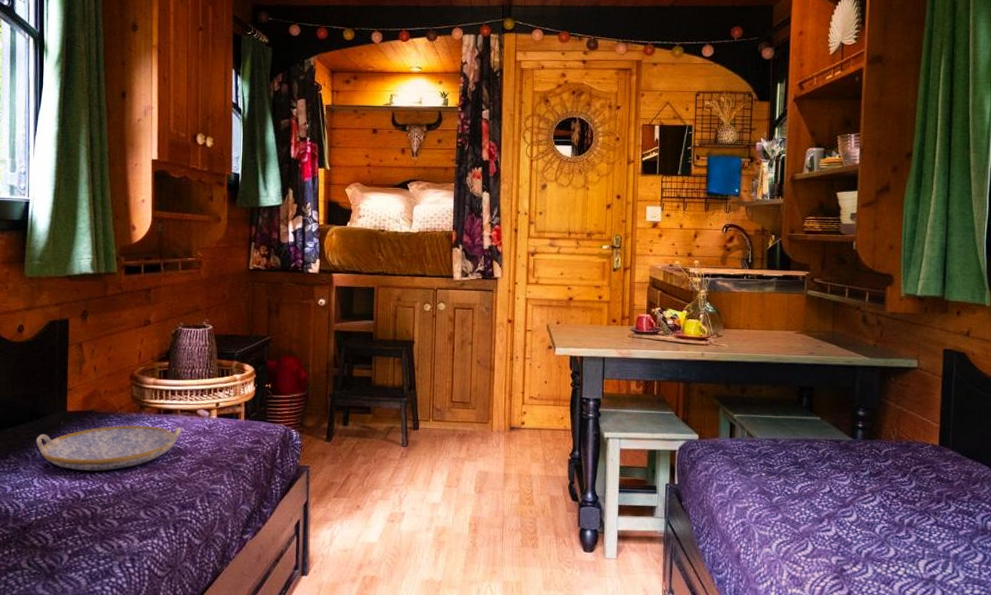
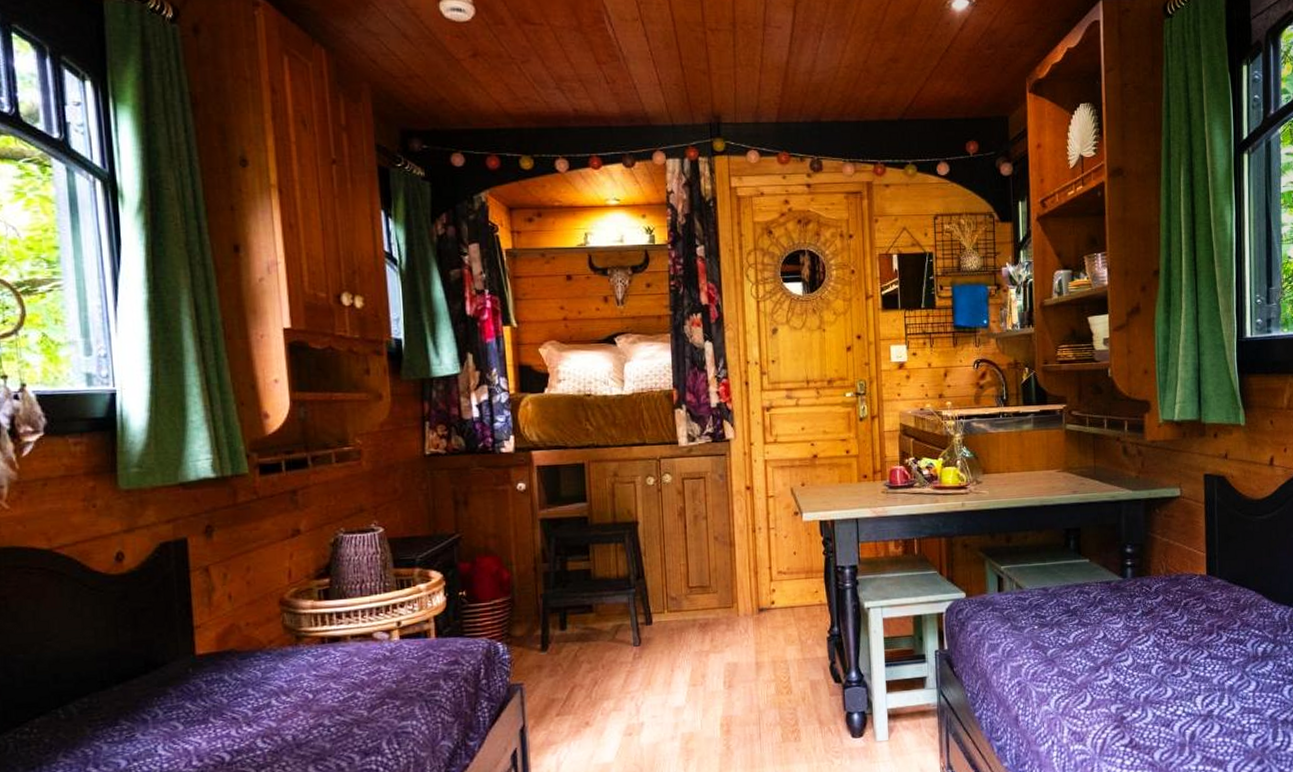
serving tray: present [36,425,182,471] -> none [155,656,355,728]

